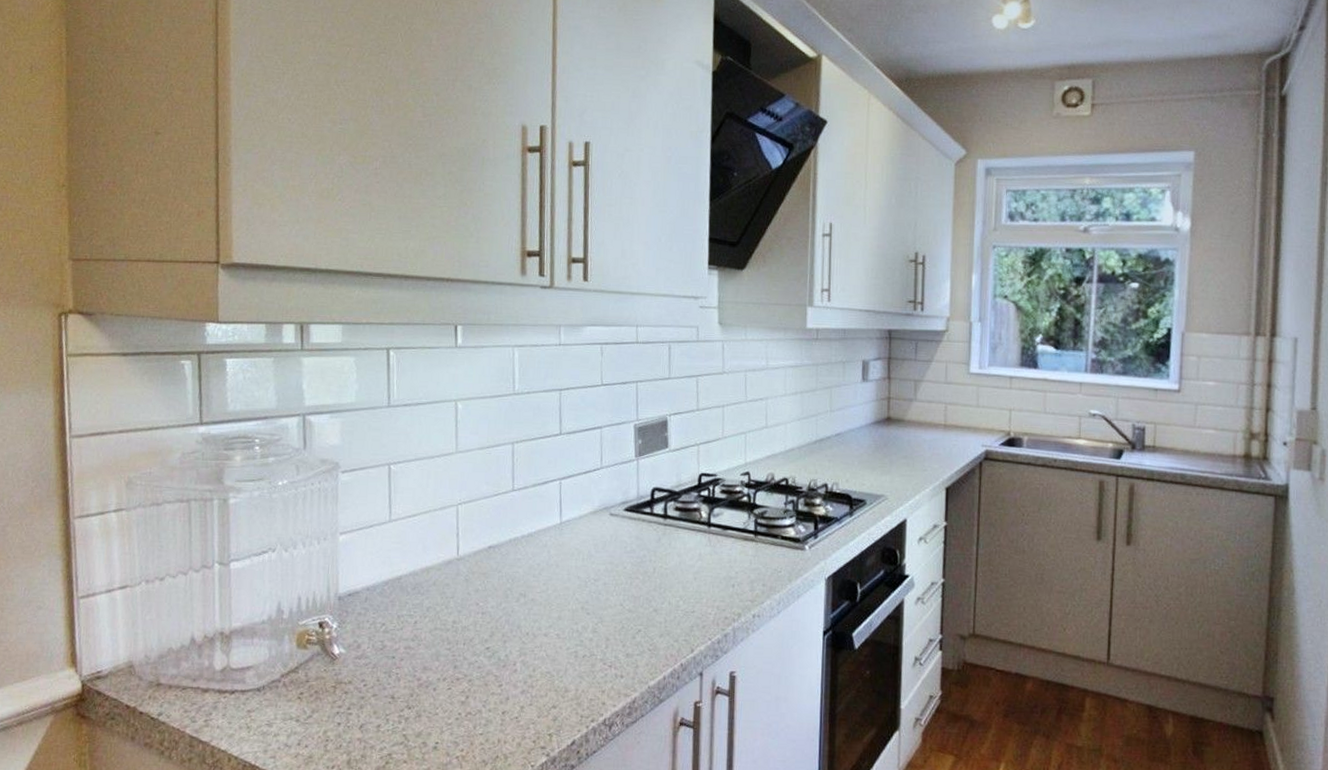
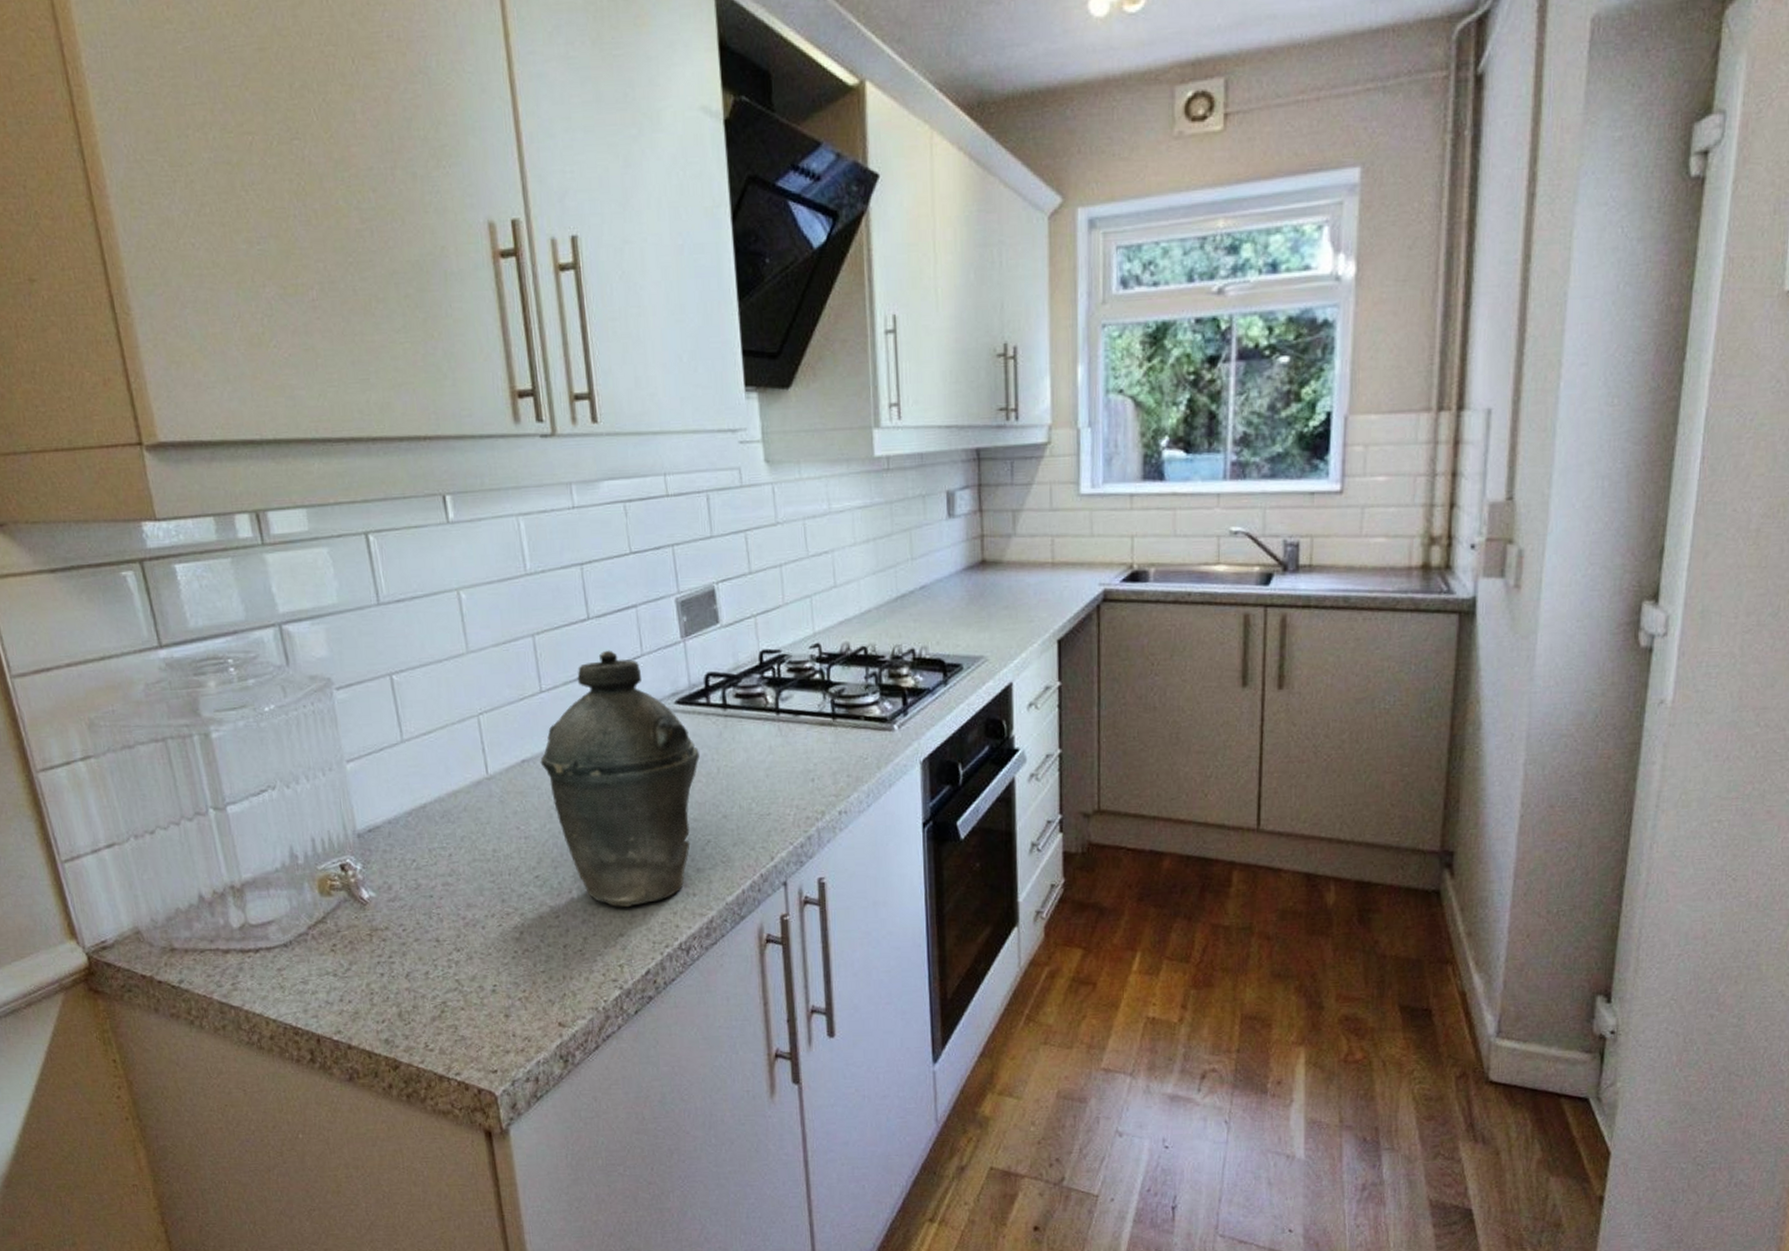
kettle: none [504,461,640,683] -> present [540,650,700,908]

